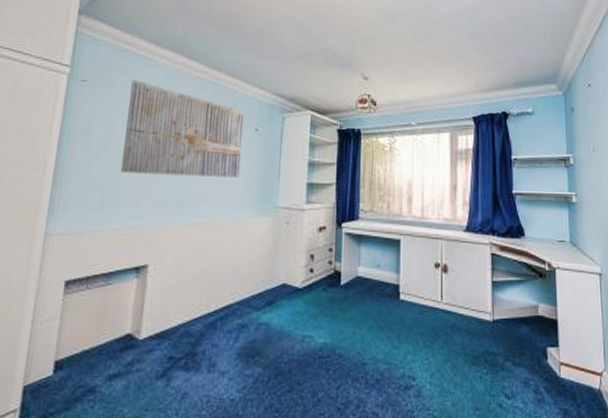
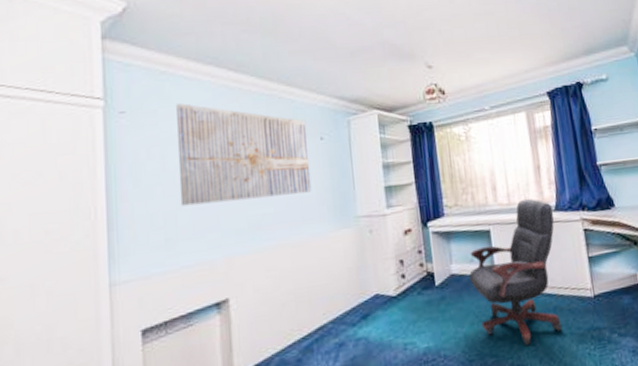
office chair: none [374,215,464,359] -> present [469,198,562,346]

